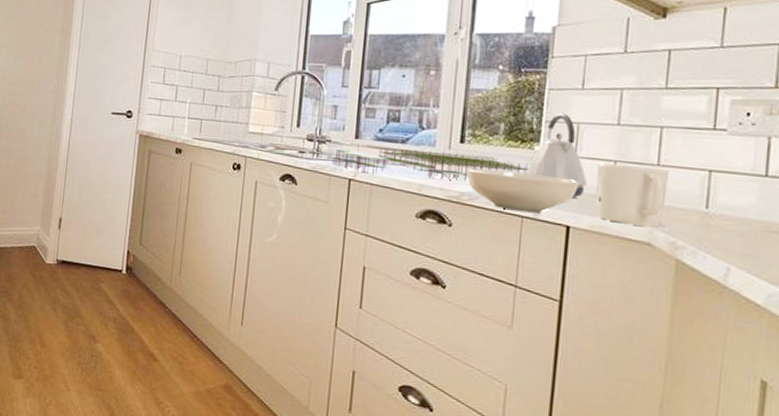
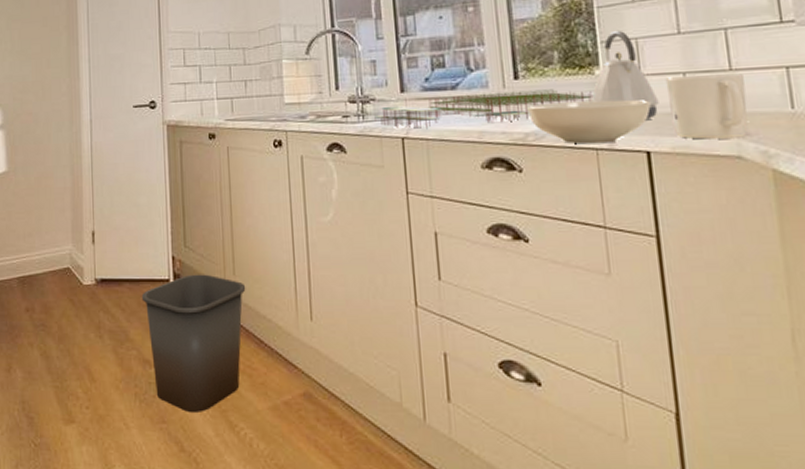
waste bin: none [95,269,189,387] -> present [141,274,246,412]

